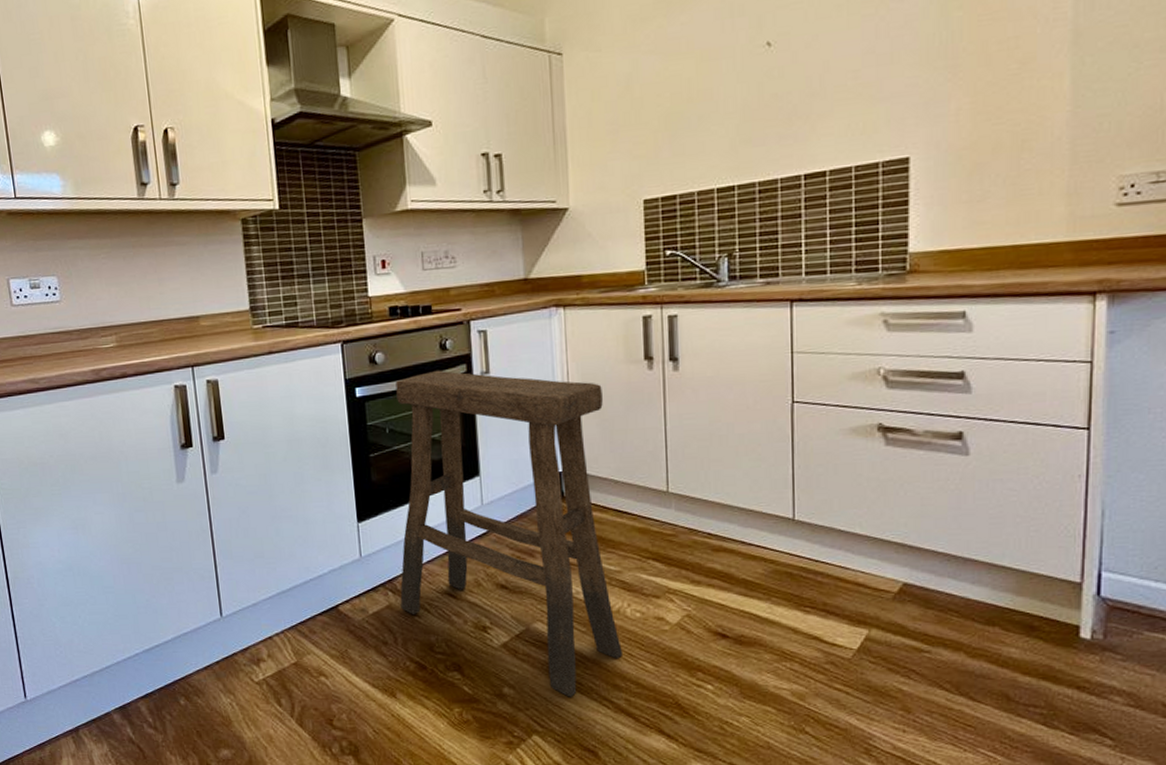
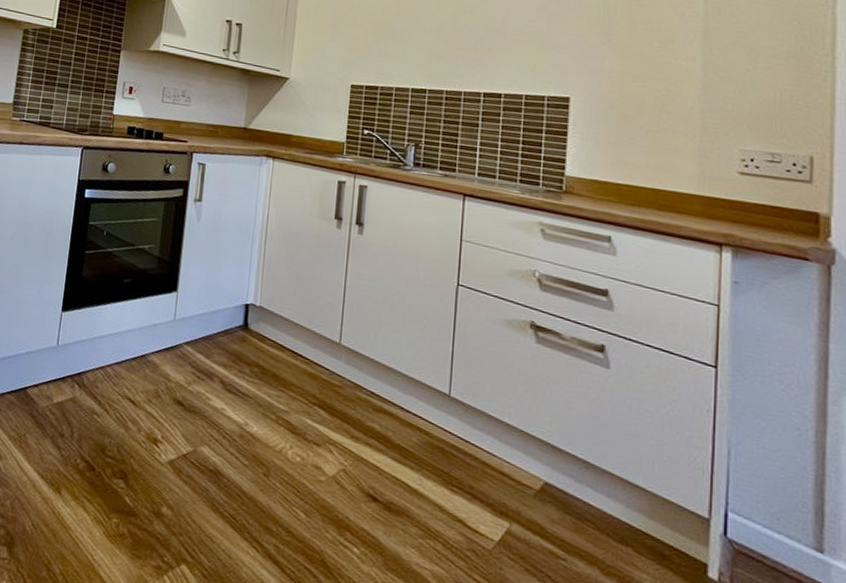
stool: present [395,370,624,697] -> none [83,188,295,532]

